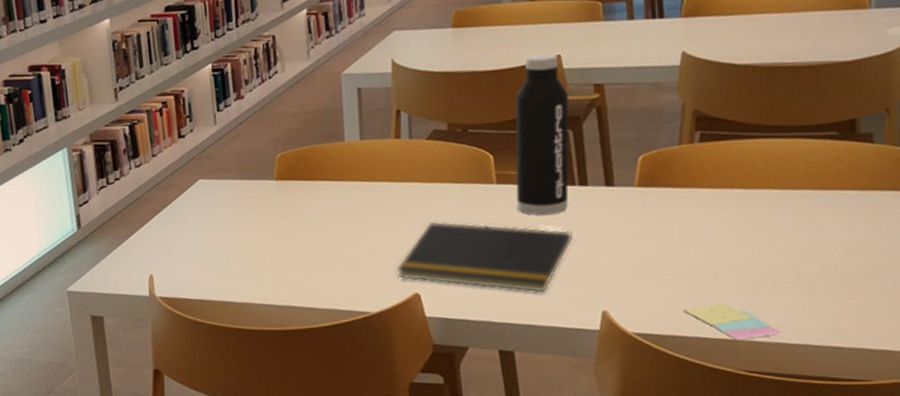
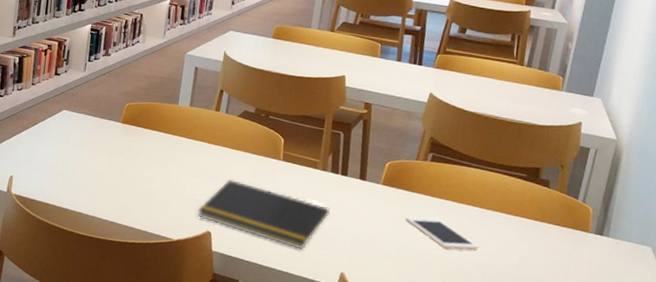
water bottle: present [515,54,569,216] -> none [293,71,346,193]
cell phone: none [677,215,788,252] -> present [405,216,480,251]

